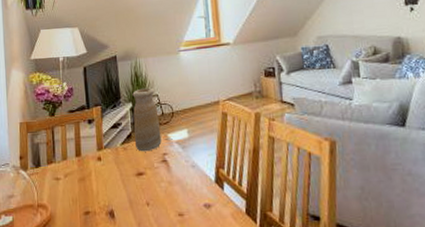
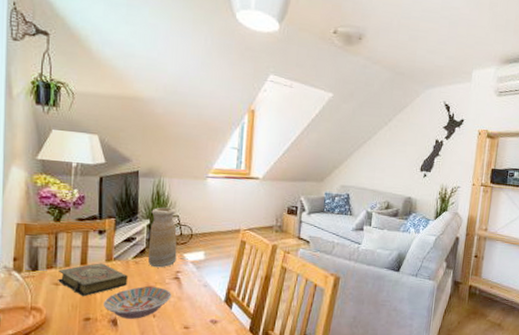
book: none [57,153,119,190] -> present [58,263,128,297]
bowl: none [100,173,162,209] -> present [103,286,172,319]

